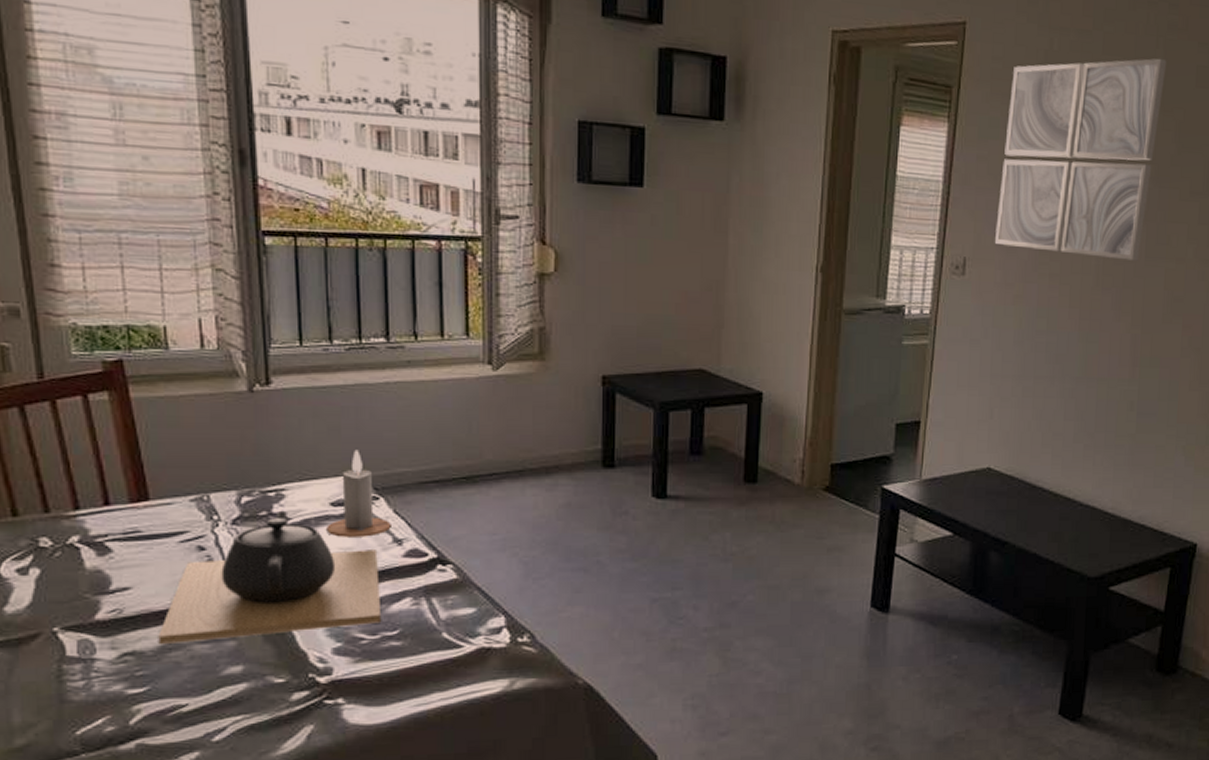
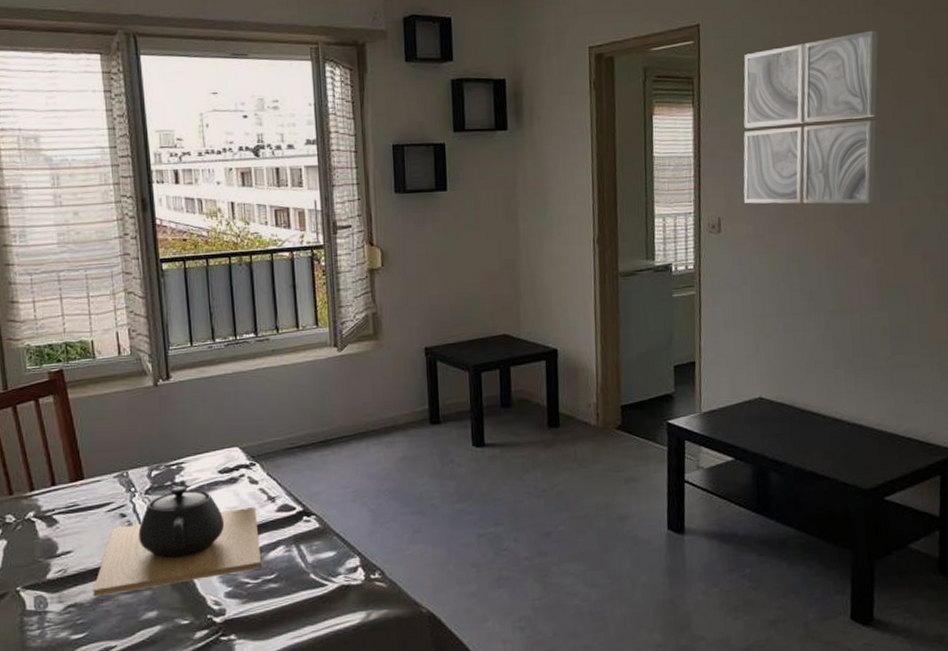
candle: present [327,449,391,537] -> none [216,425,266,499]

